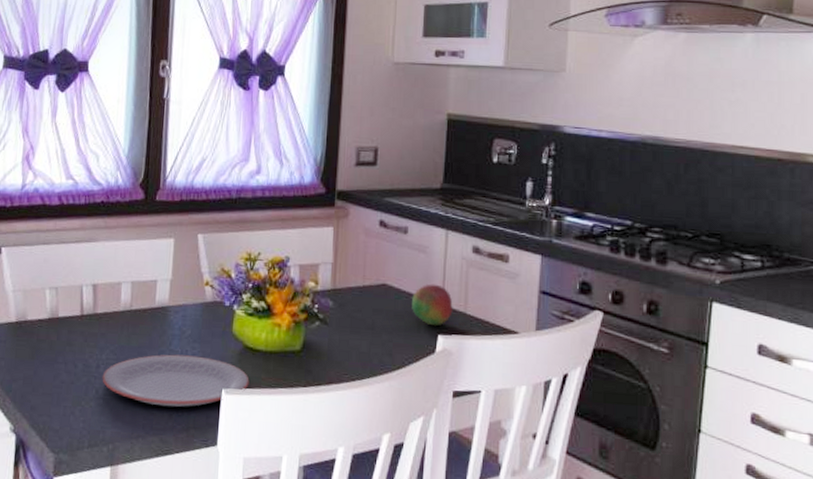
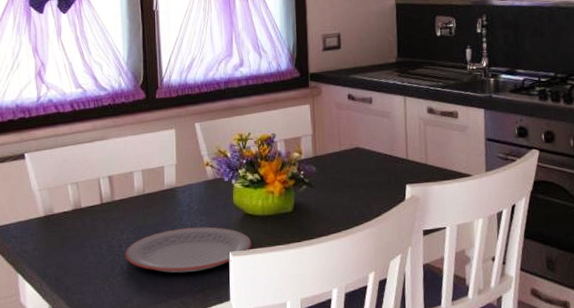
fruit: present [412,284,453,326] -> none [381,142,416,178]

